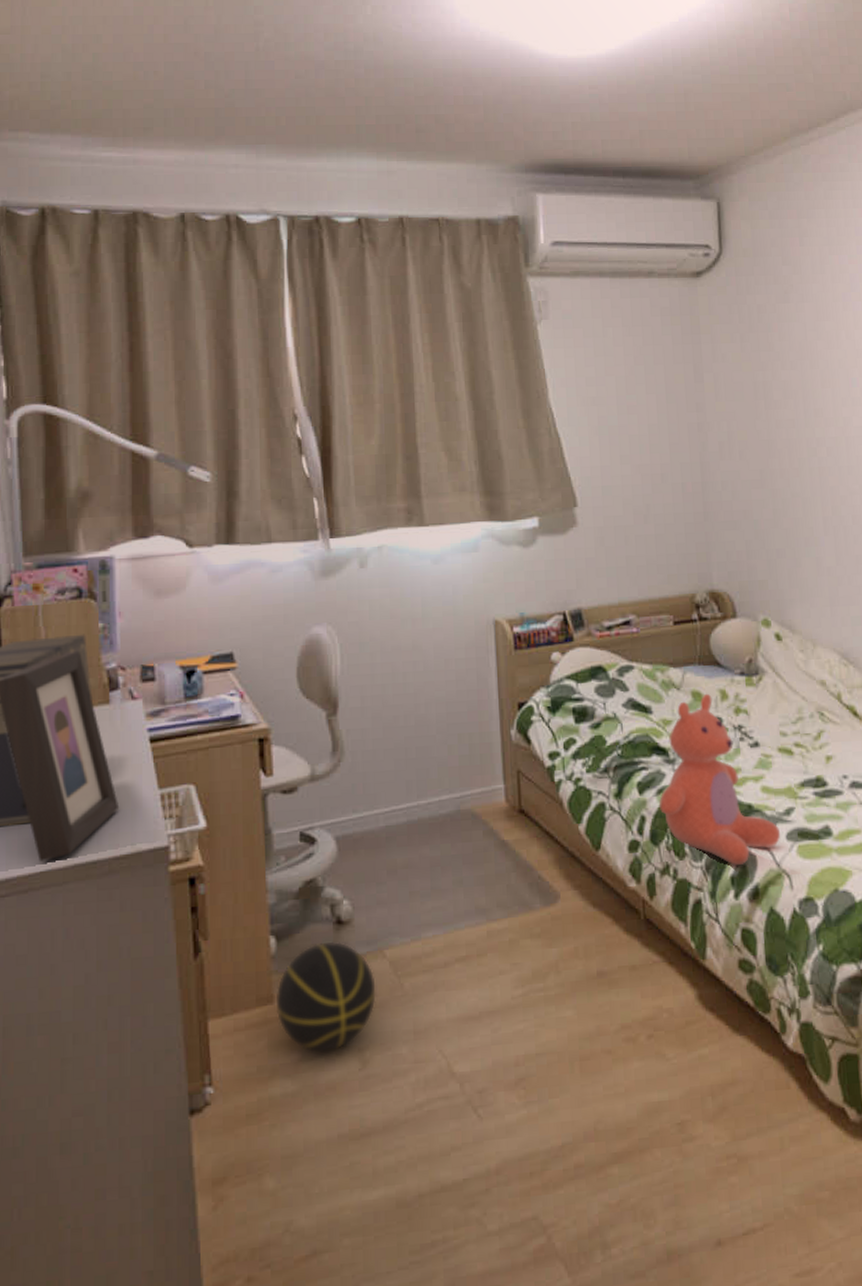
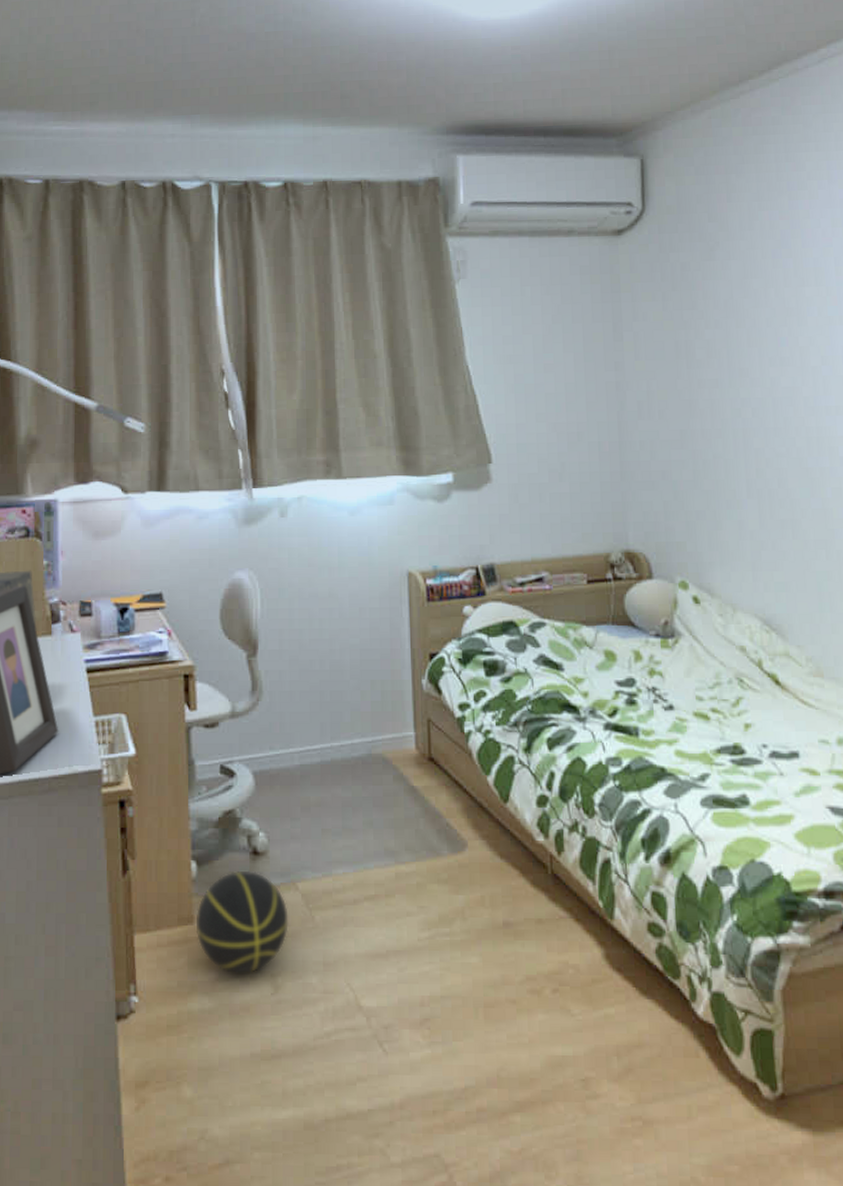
teddy bear: present [659,693,781,865] -> none [569,653,695,827]

